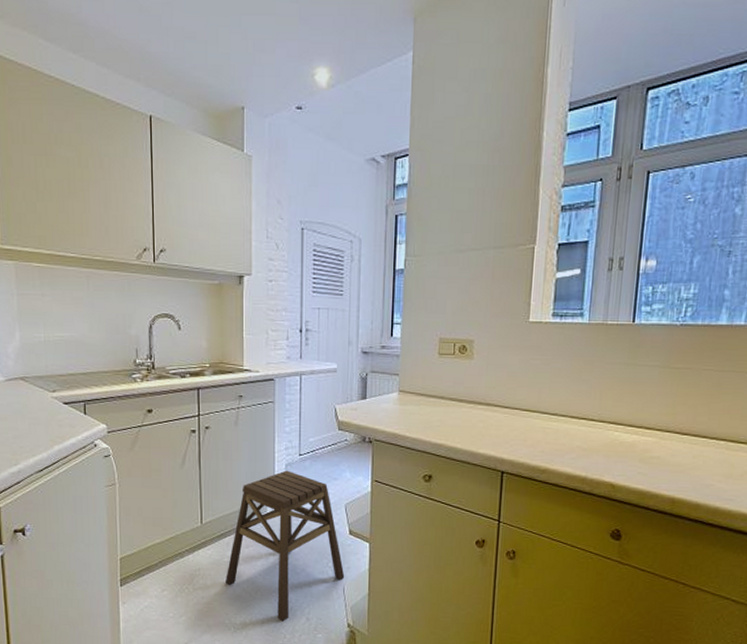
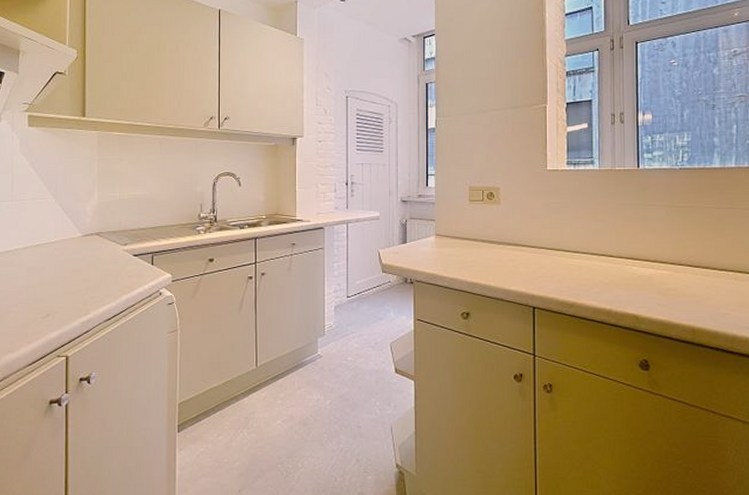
stool: present [226,470,345,621] -> none [279,312,392,464]

